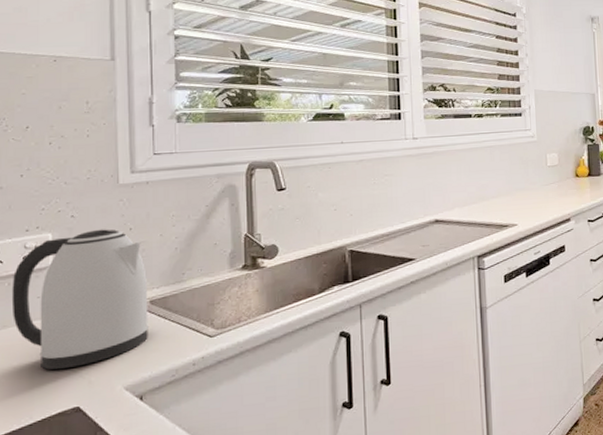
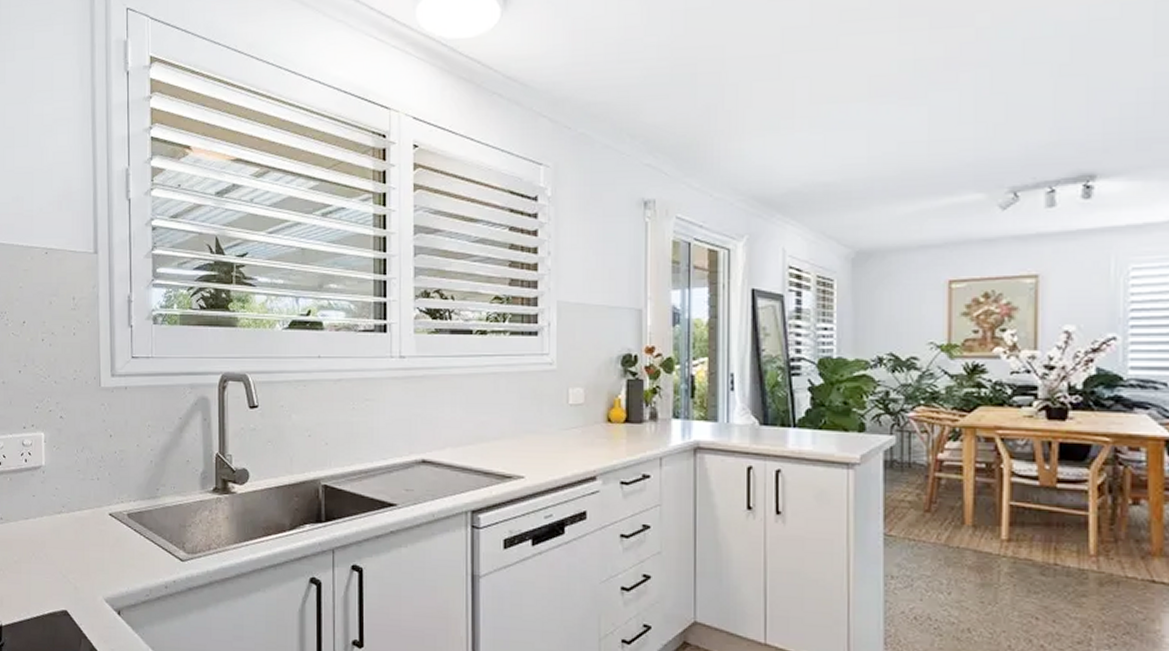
kettle: present [11,229,150,370] -> none [12,433,127,571]

